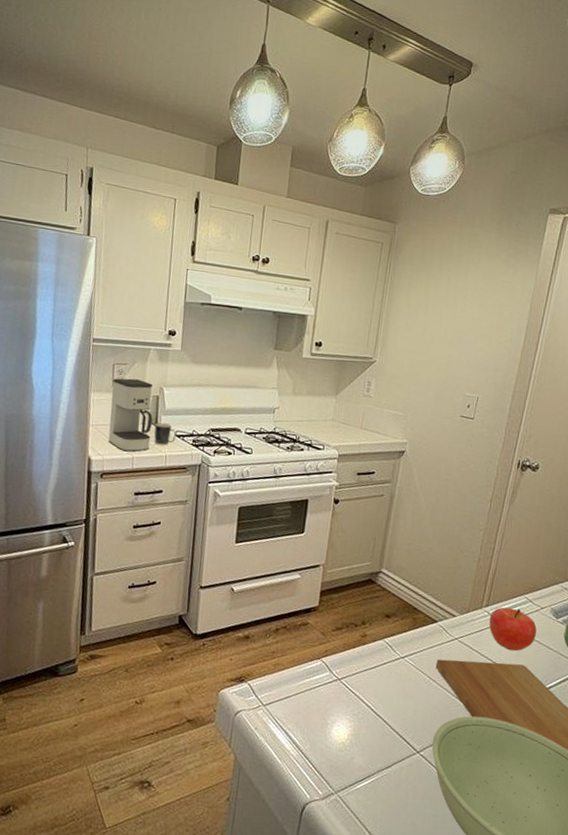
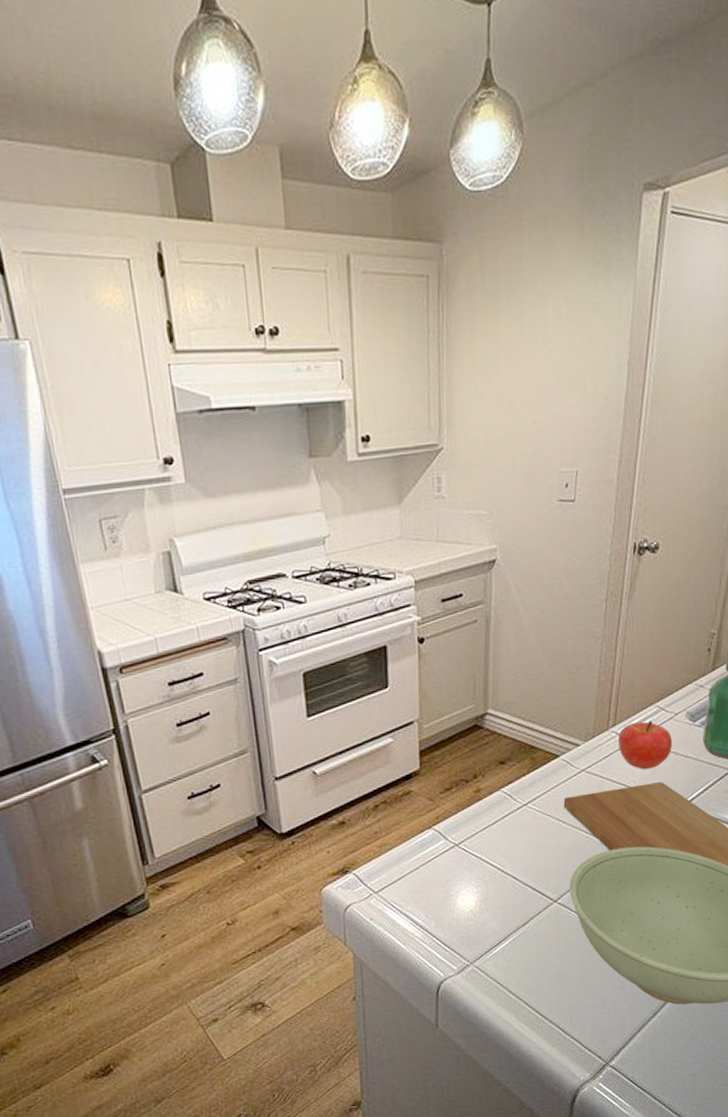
coffee maker: present [108,378,153,452] -> none [104,534,174,634]
mug: present [154,422,177,447] -> none [173,586,205,617]

